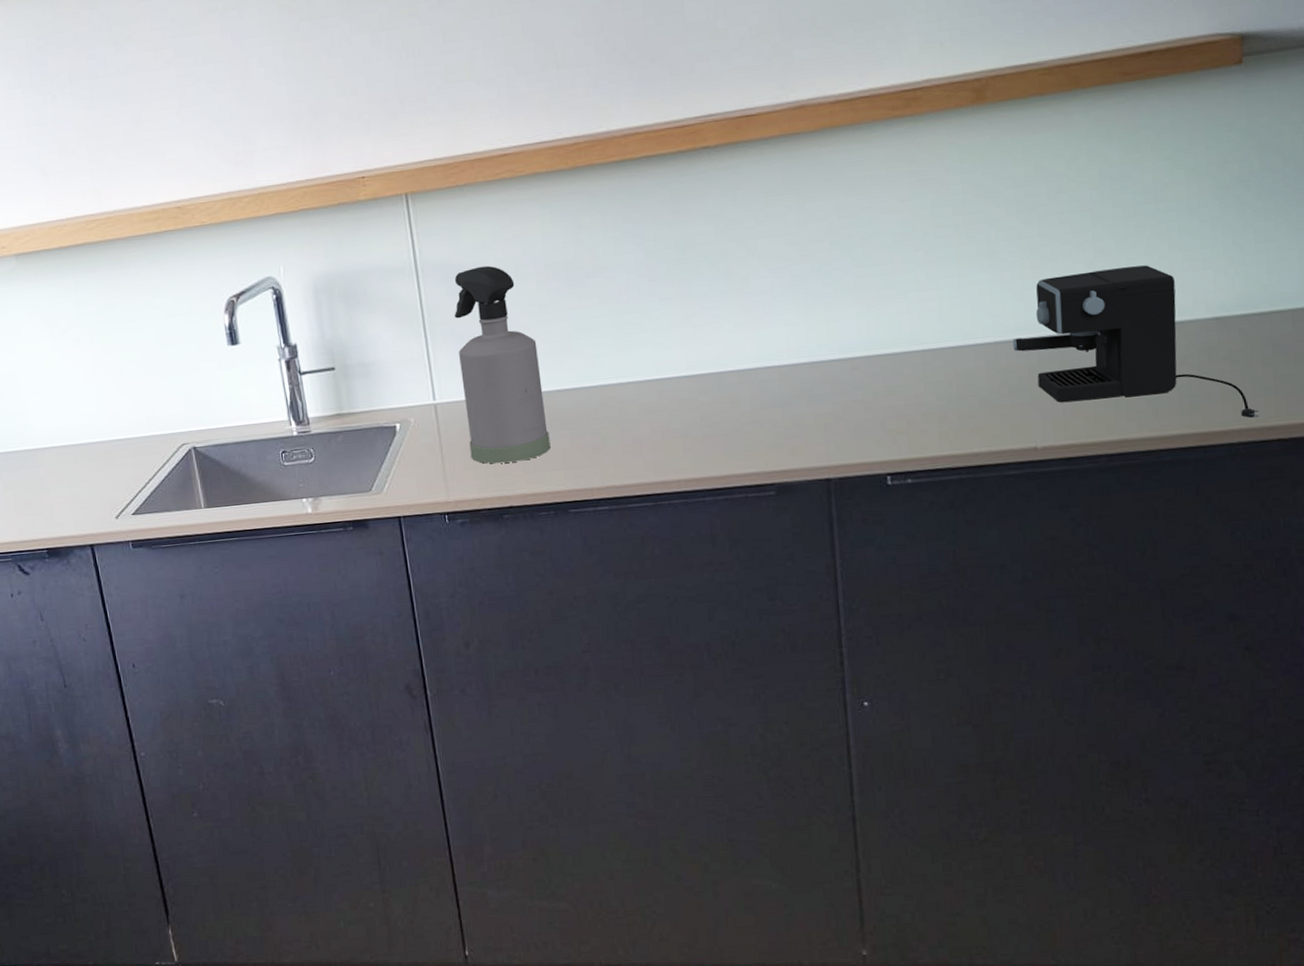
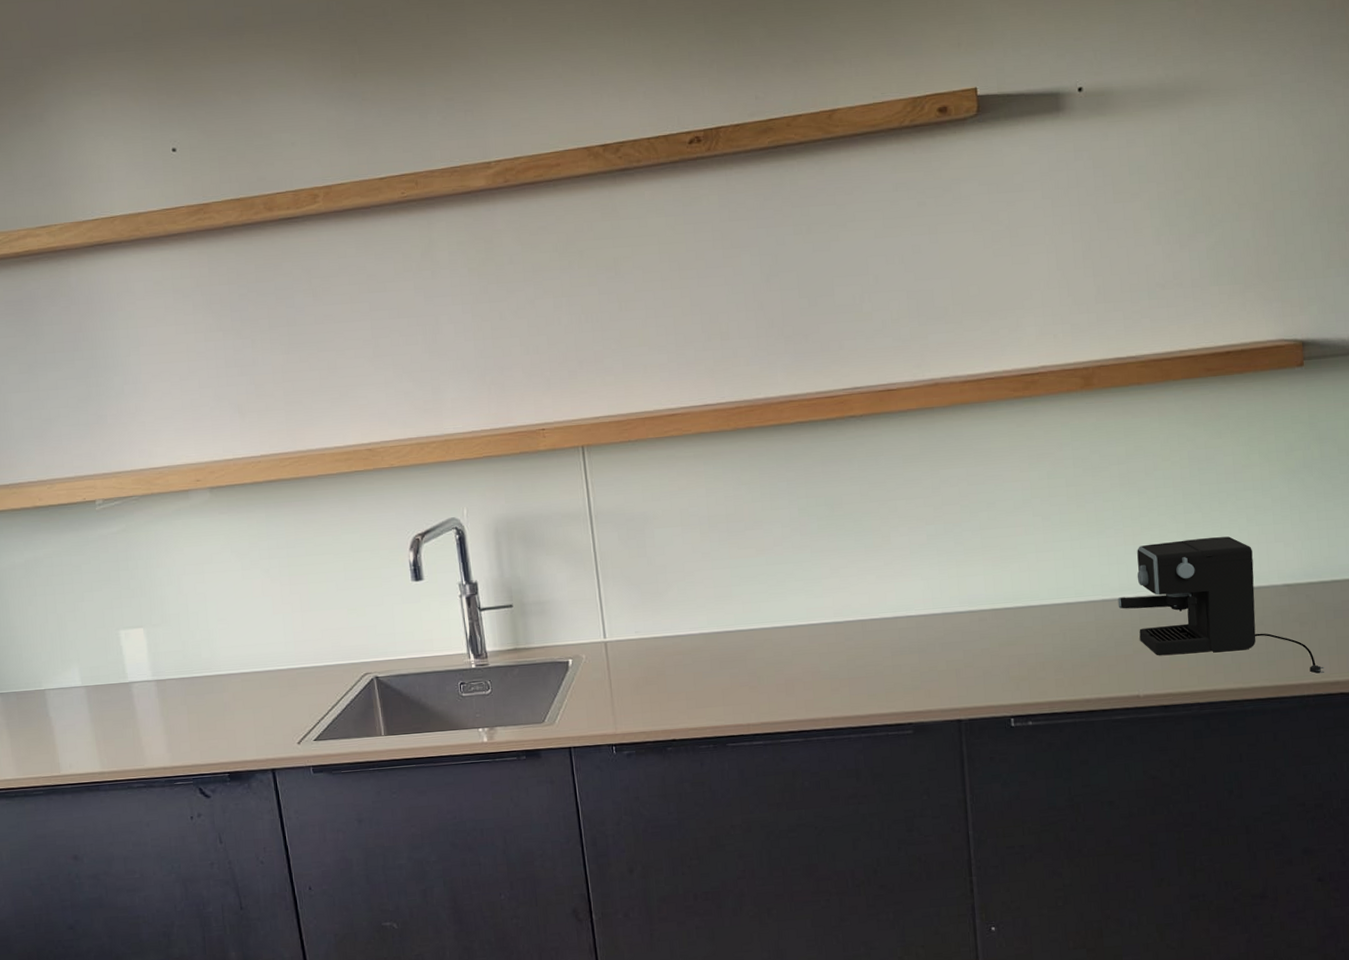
spray bottle: present [454,265,551,464] -> none [624,515,711,699]

